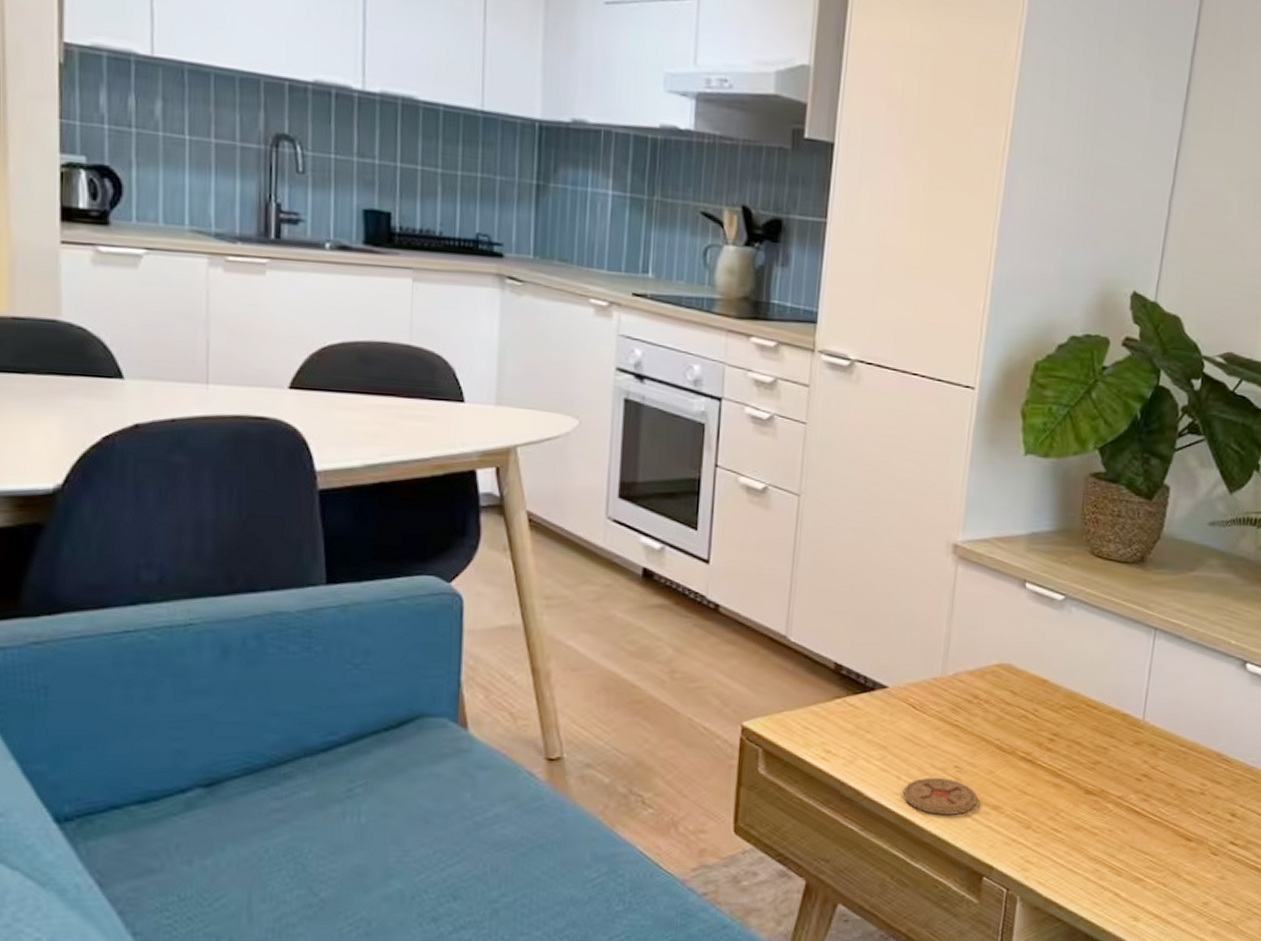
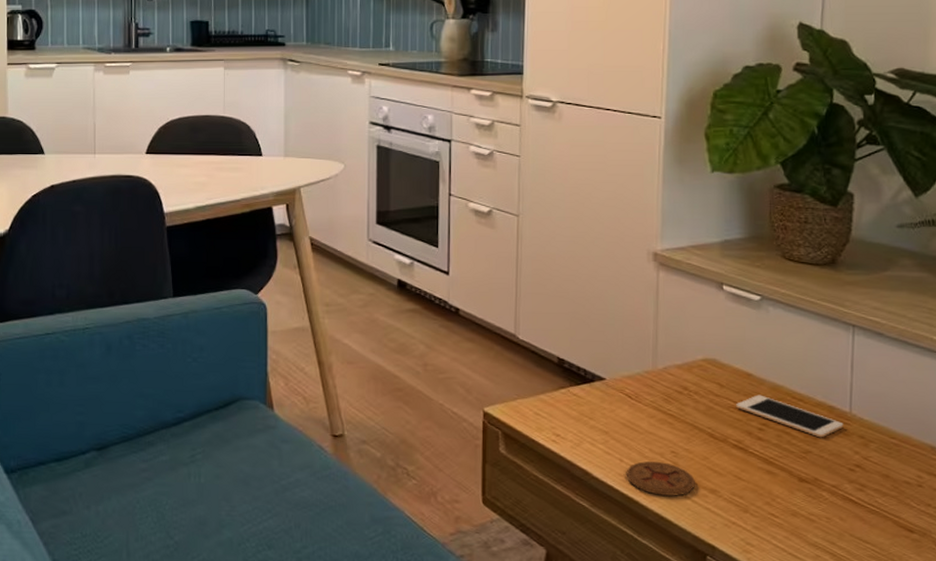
cell phone: none [1028,702,1136,748] -> present [736,394,844,438]

